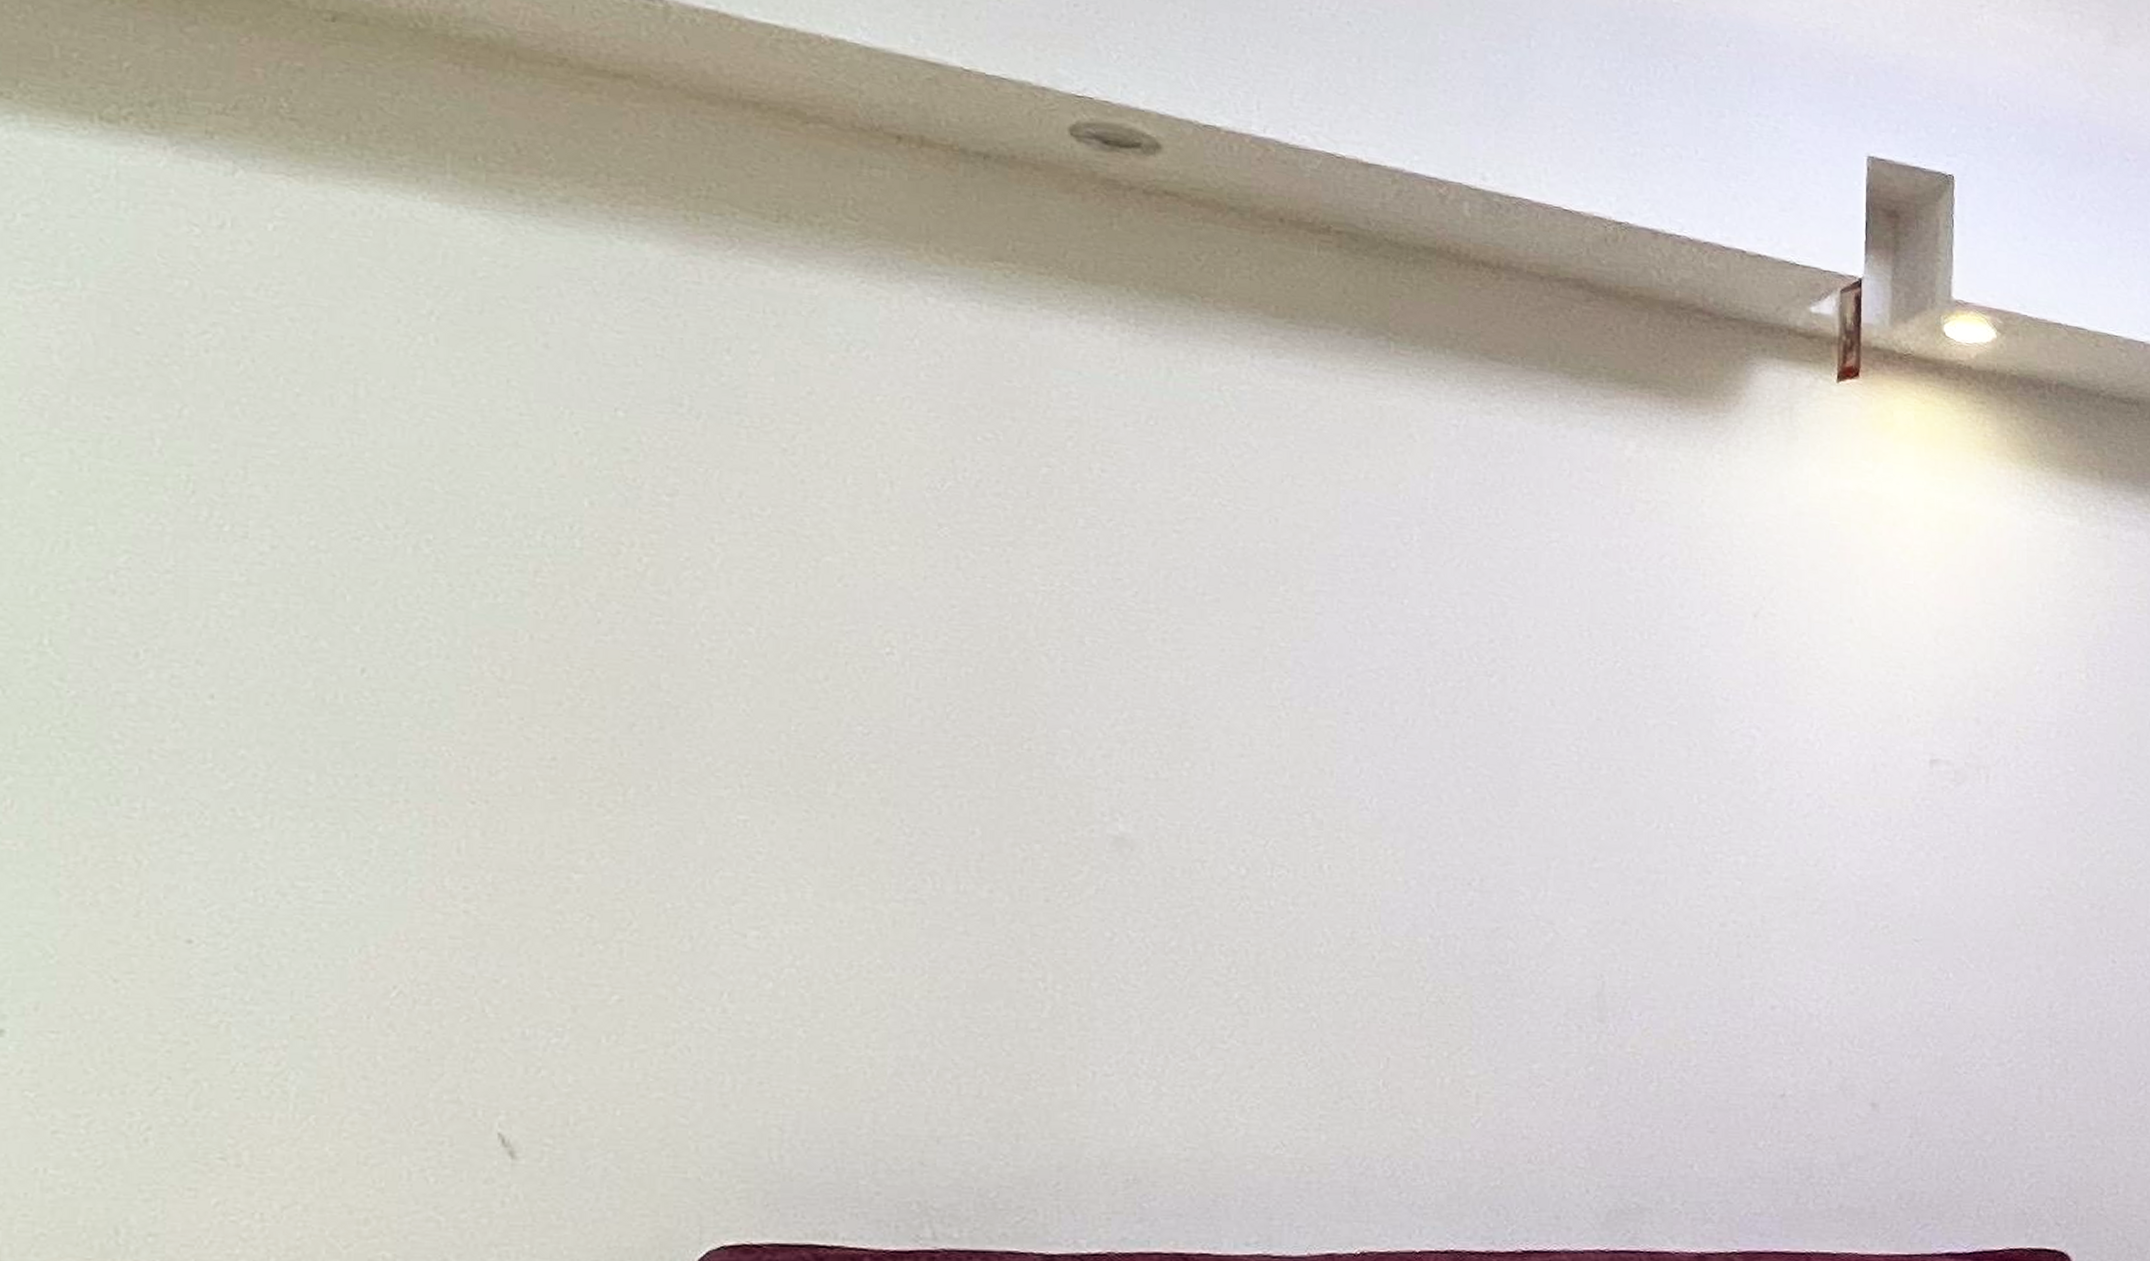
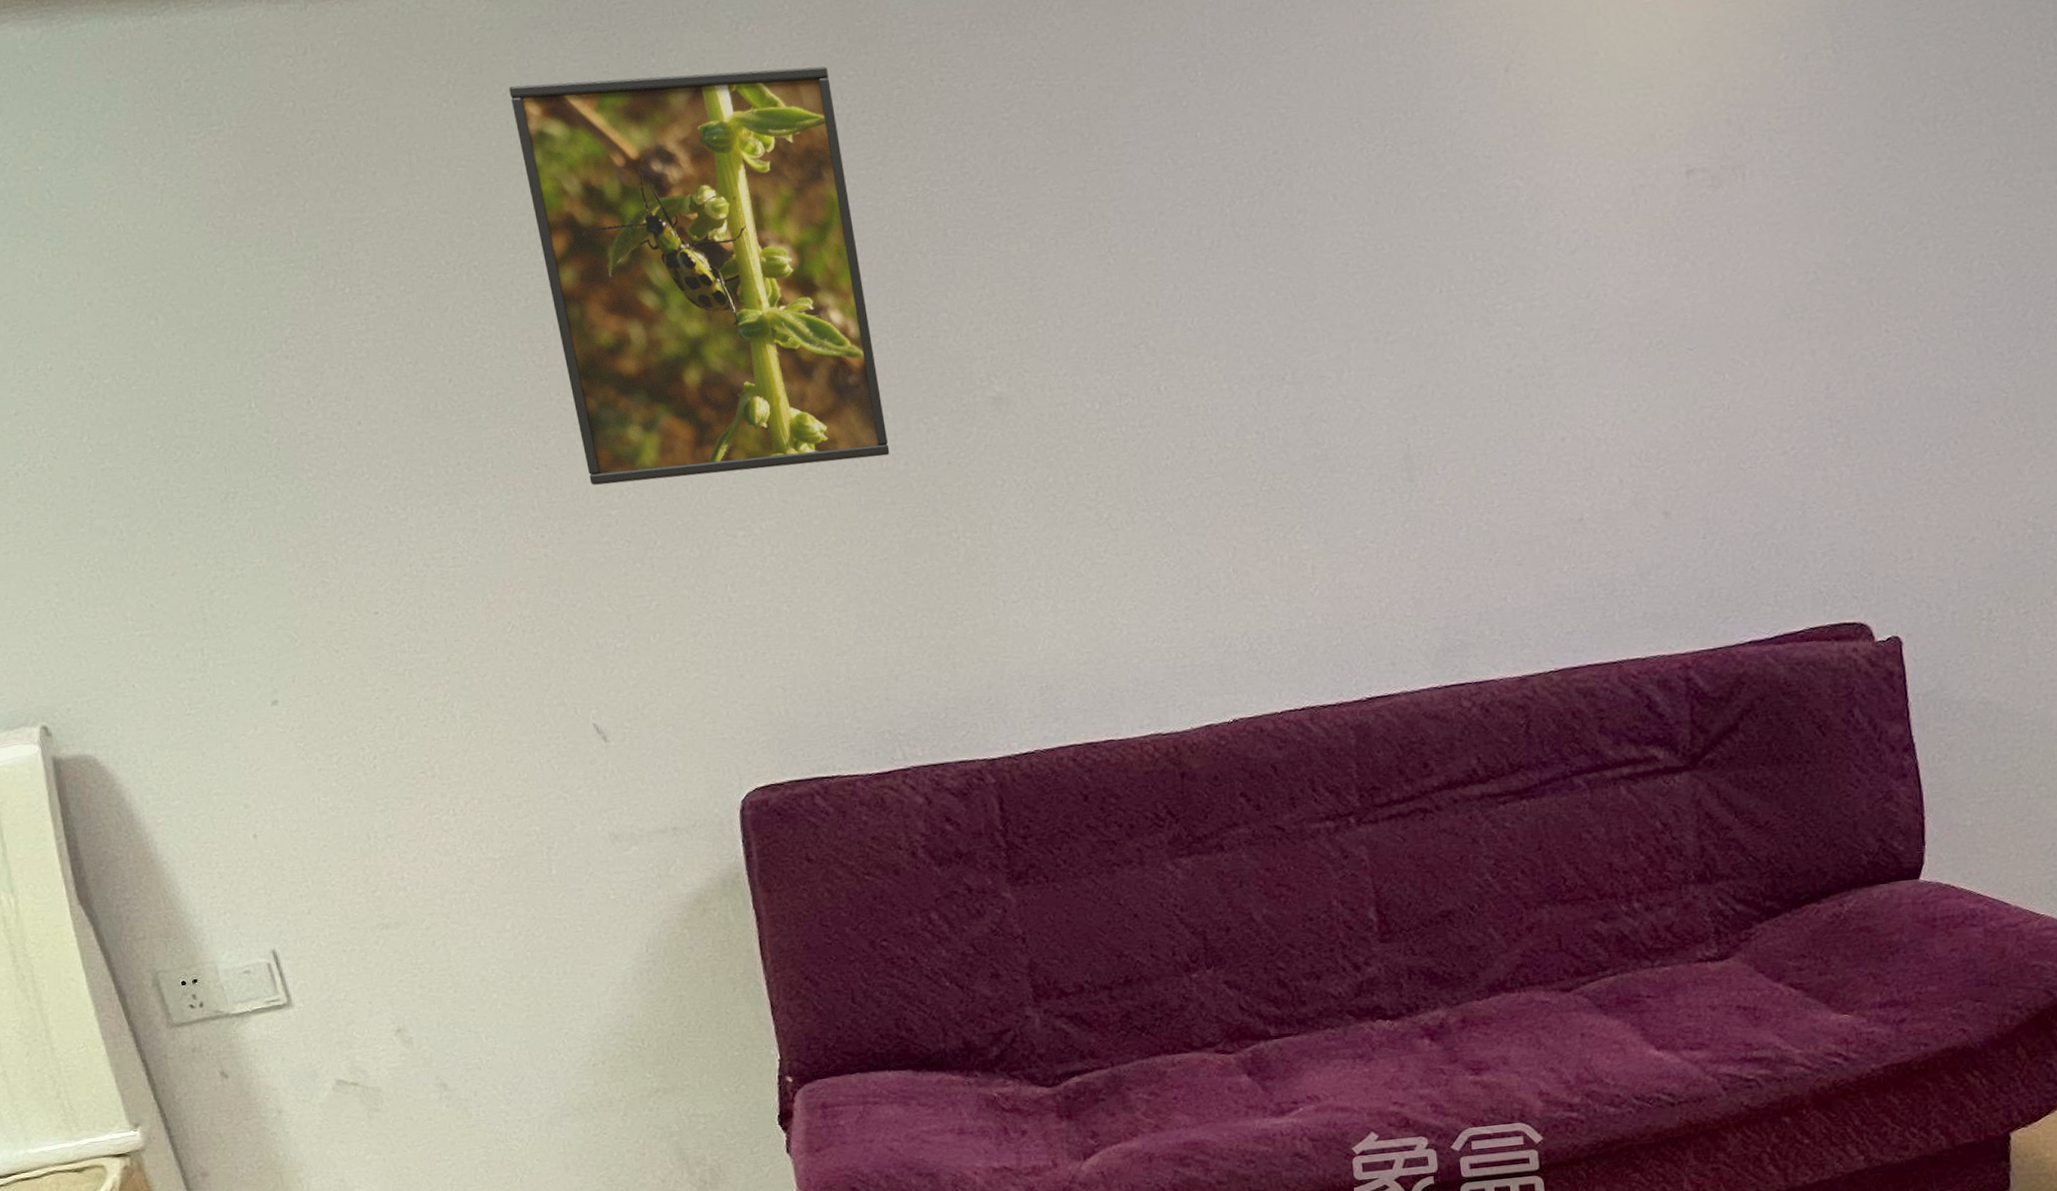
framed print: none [518,340,972,877] -> present [509,66,890,485]

